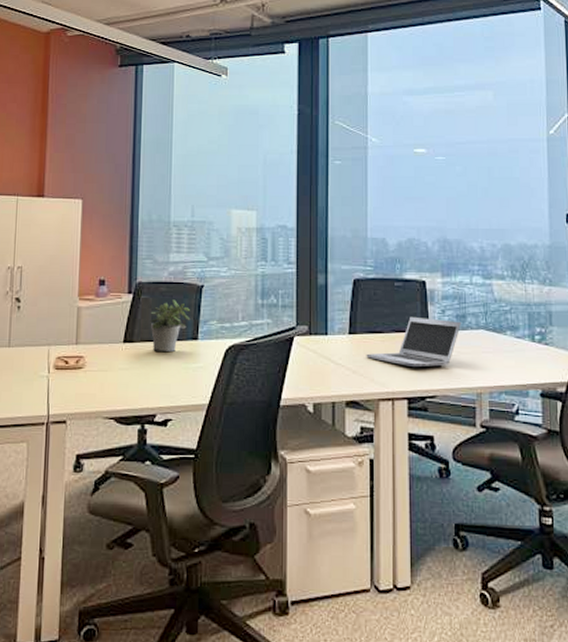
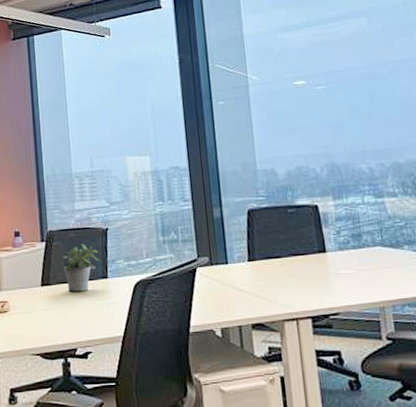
laptop: present [366,316,461,368] -> none [267,239,357,288]

